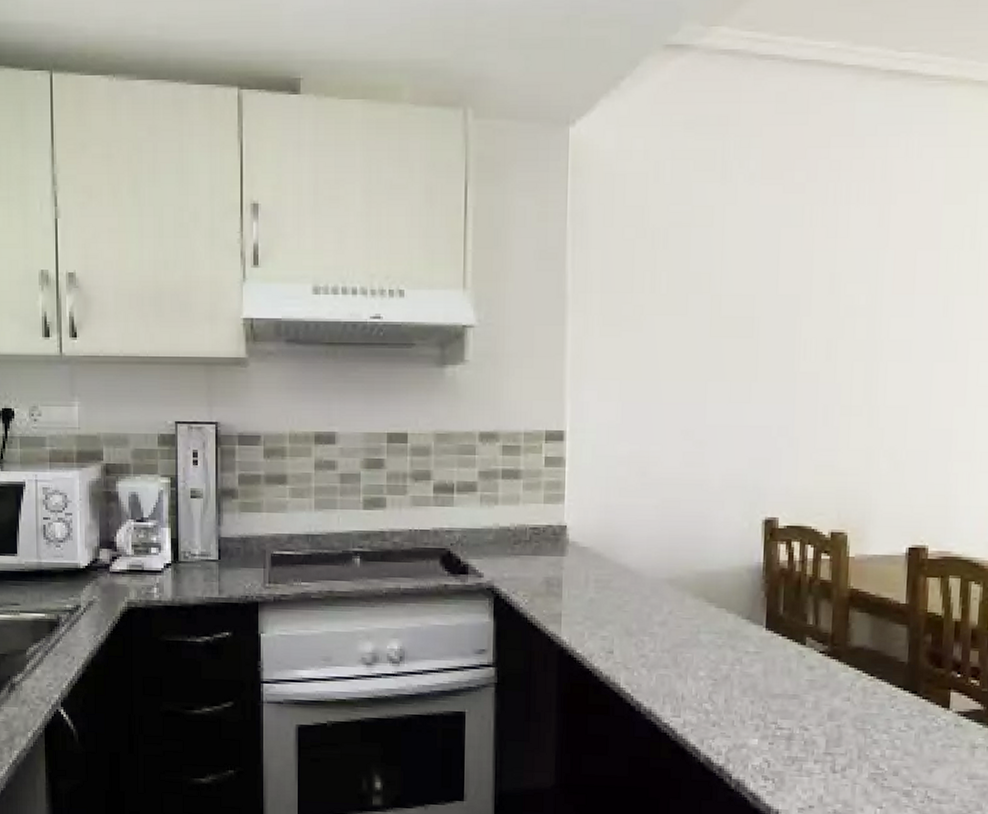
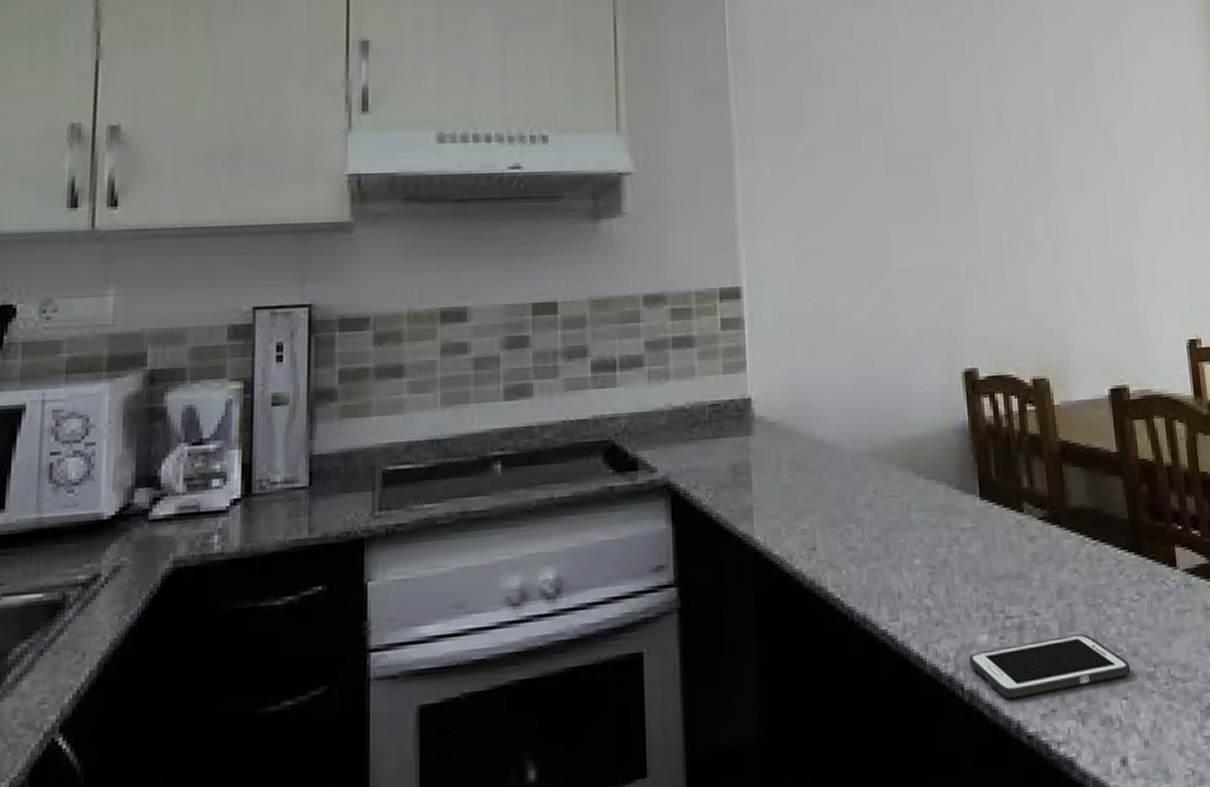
cell phone: none [739,750,890,792] -> present [969,633,1131,699]

